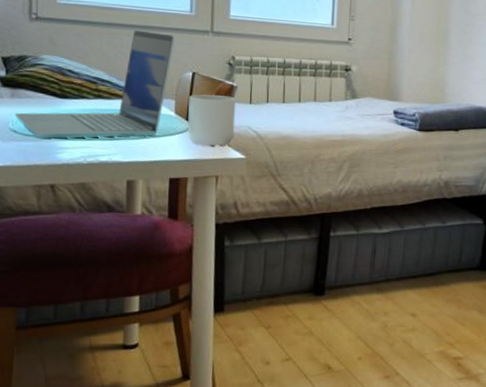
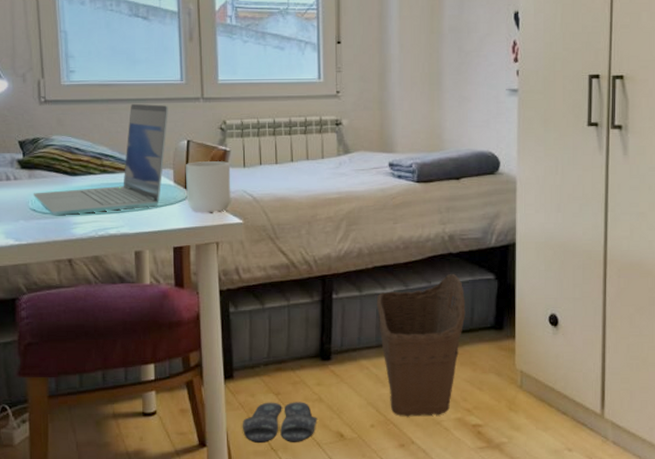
slippers: none [230,335,307,375] -> present [243,402,318,443]
wicker basket: none [372,218,456,350] -> present [376,274,466,417]

